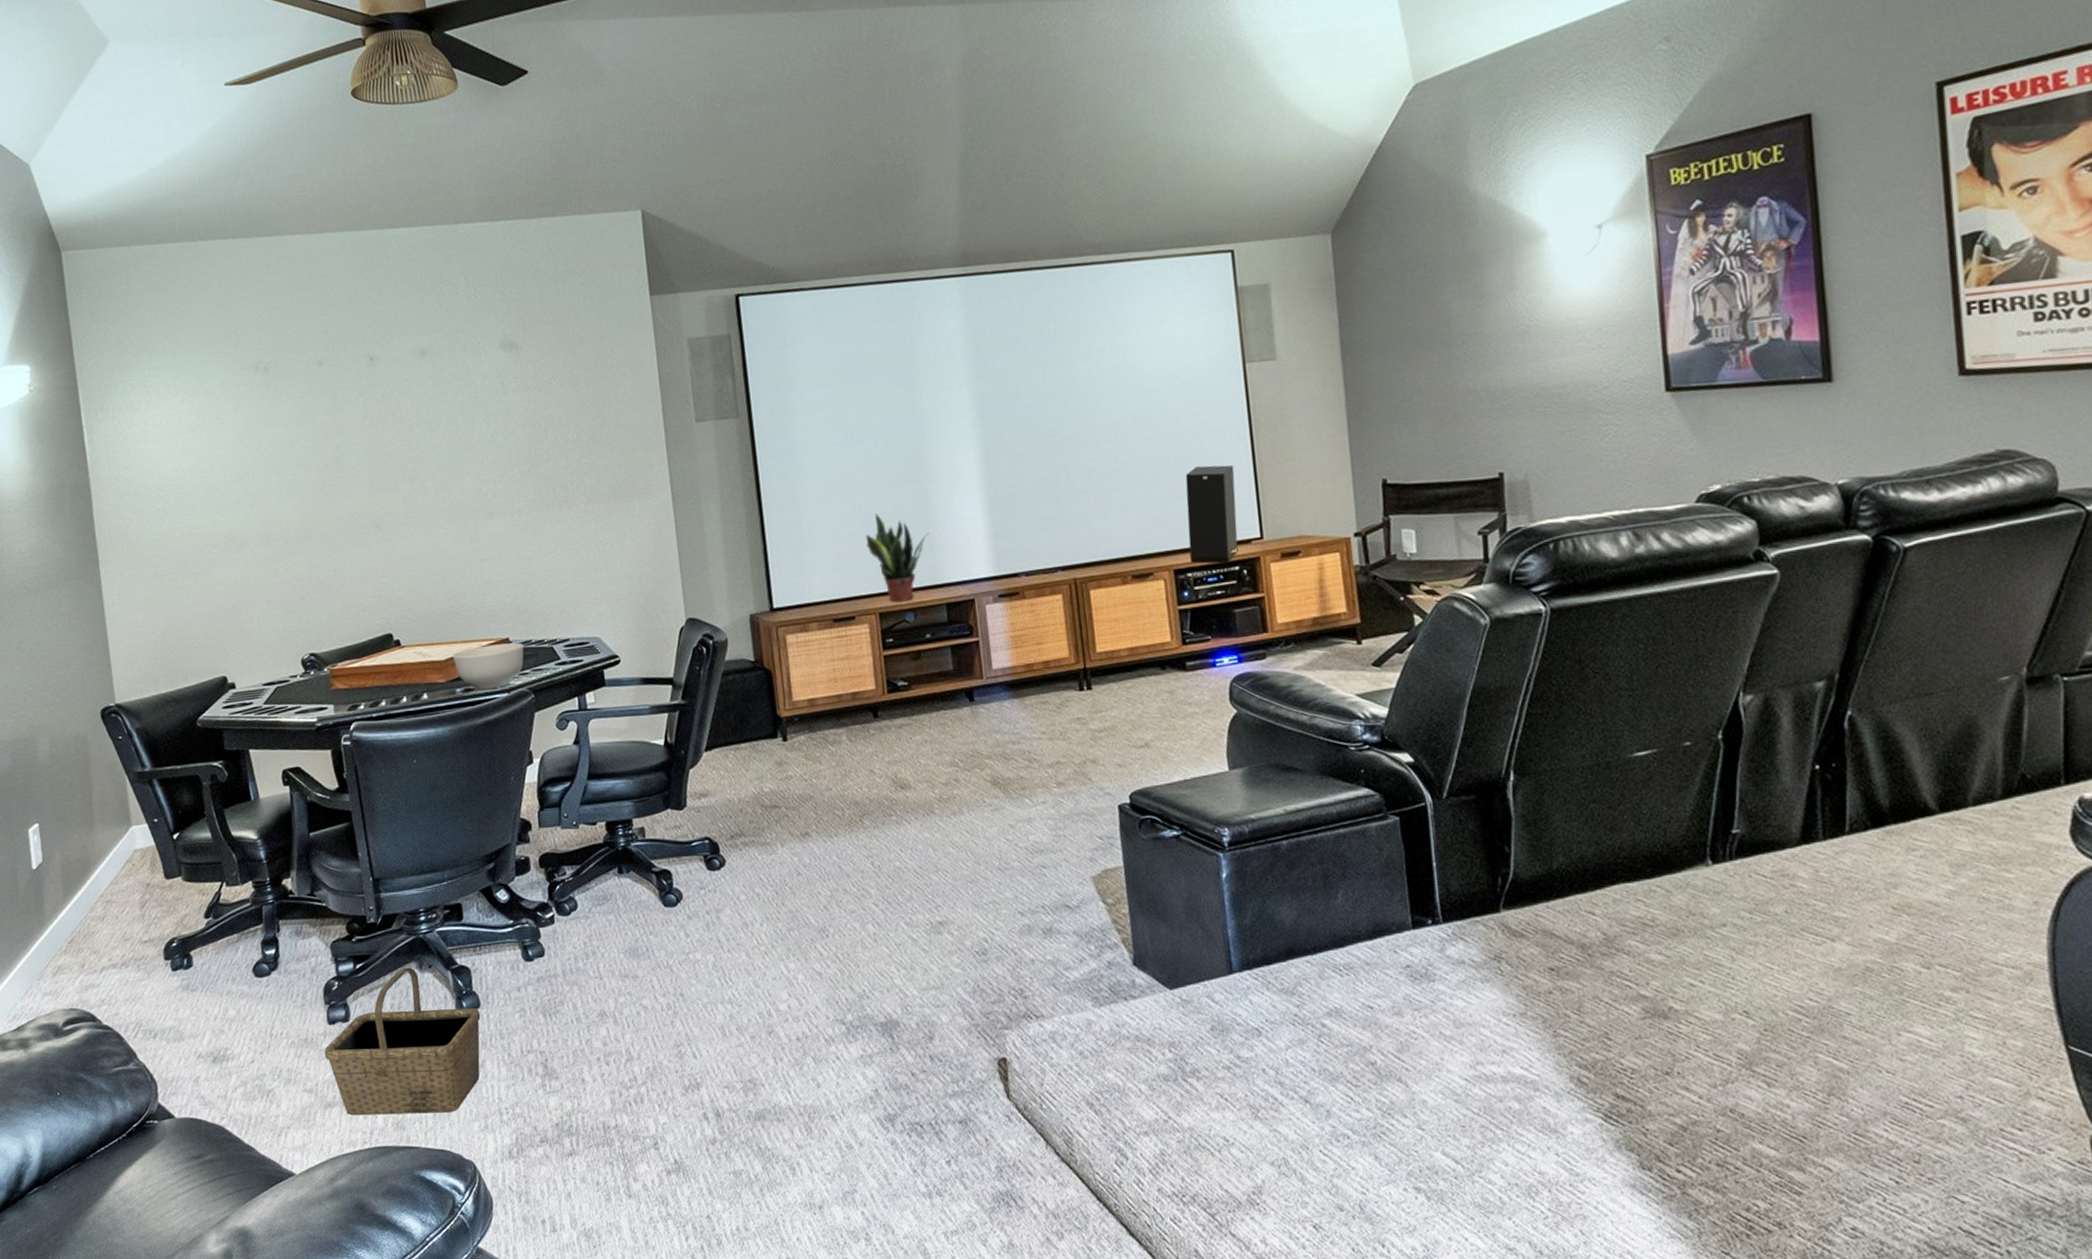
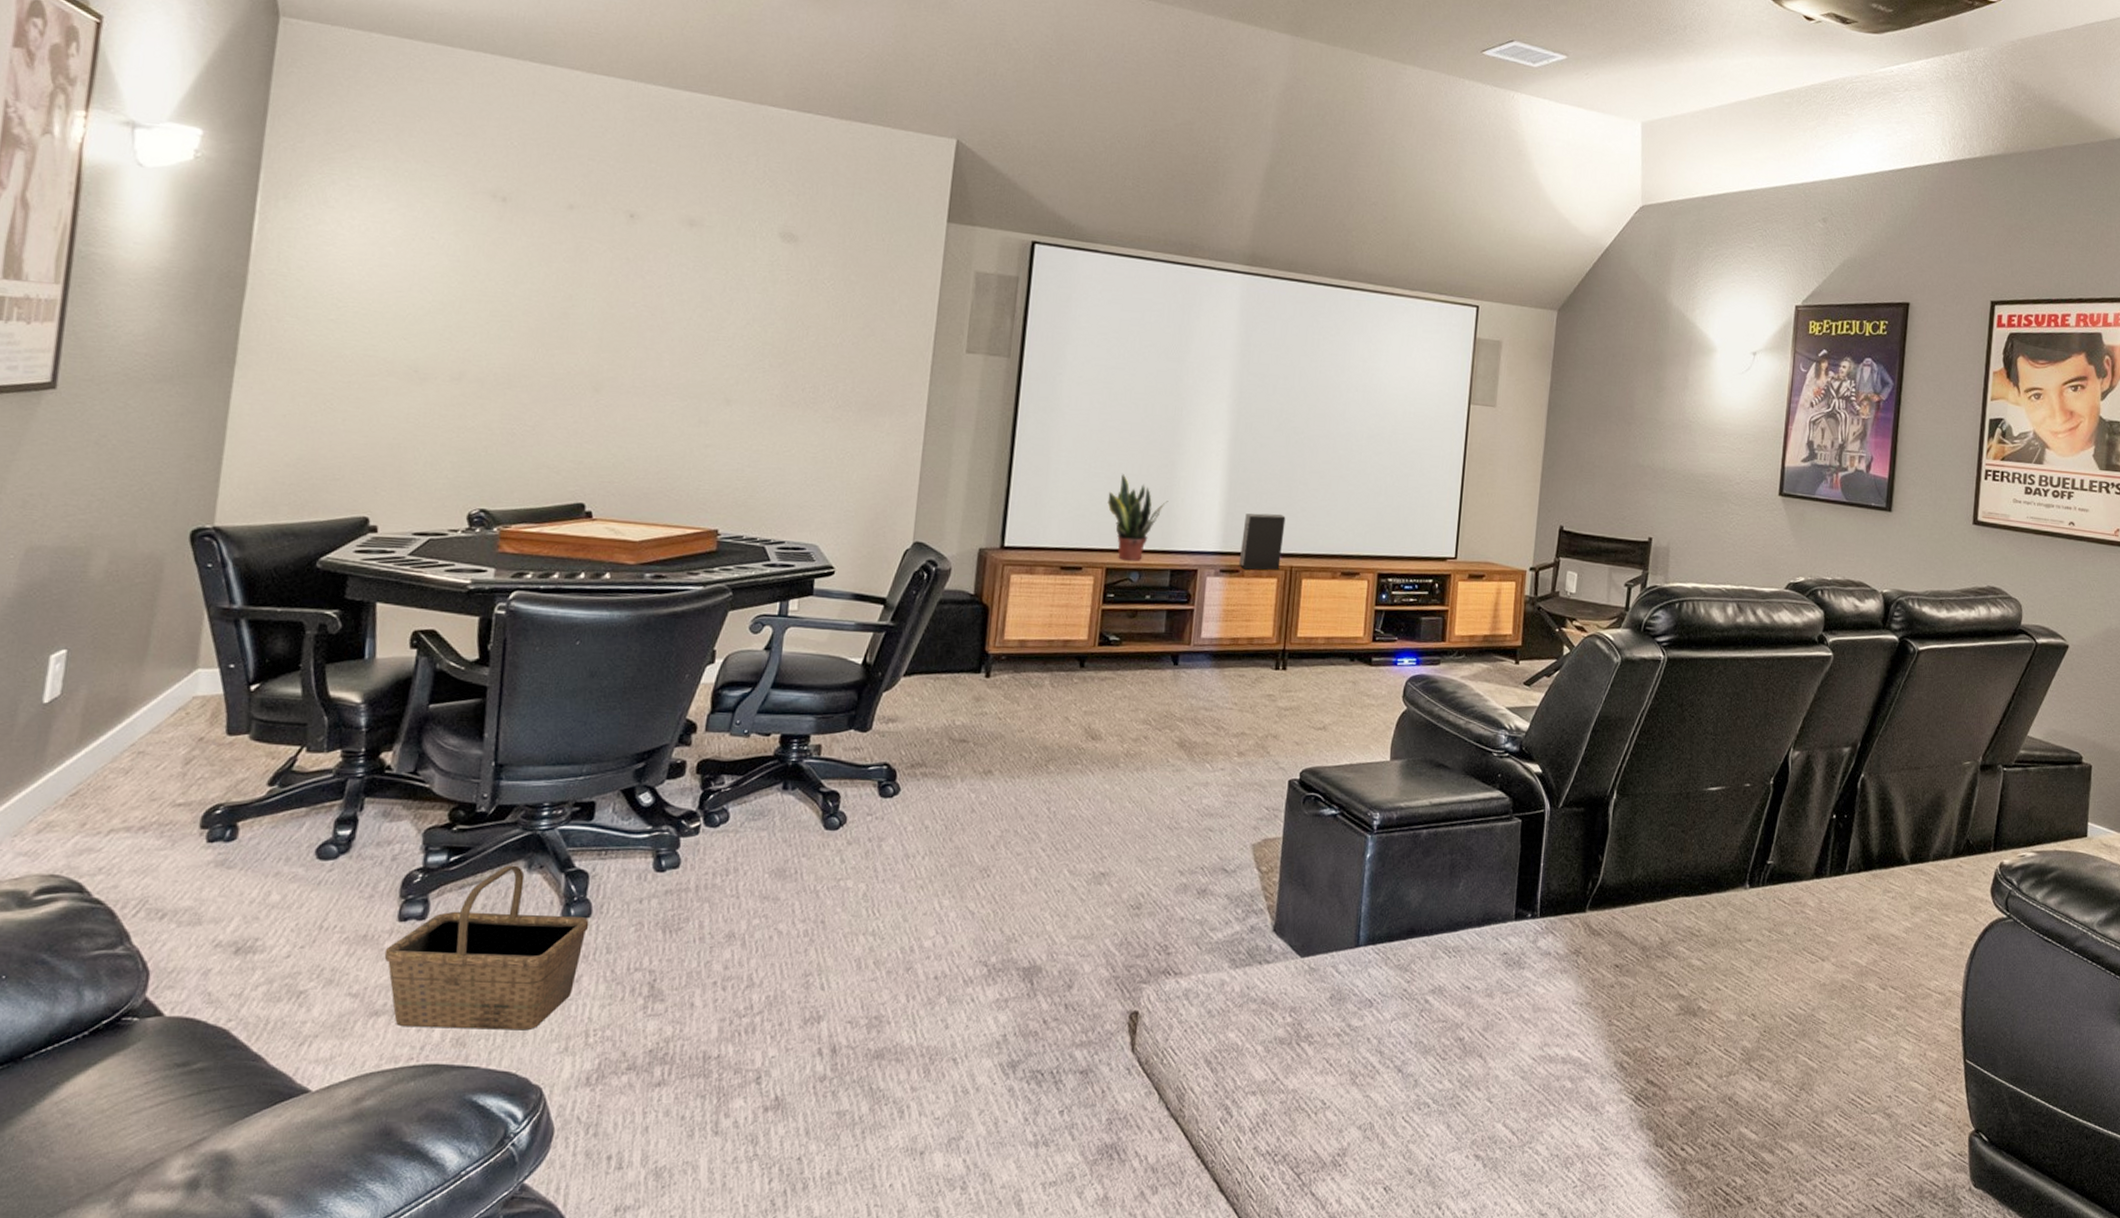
bowl: present [452,642,524,690] -> none [649,533,732,580]
video game console: none [1014,524,1063,590] -> present [1238,513,1286,570]
speaker: present [1185,465,1238,564] -> none [1393,485,1445,575]

